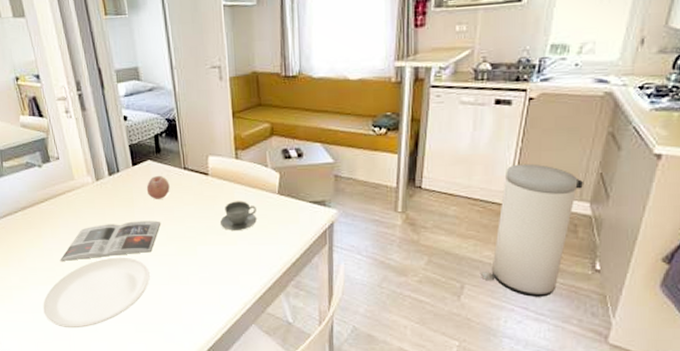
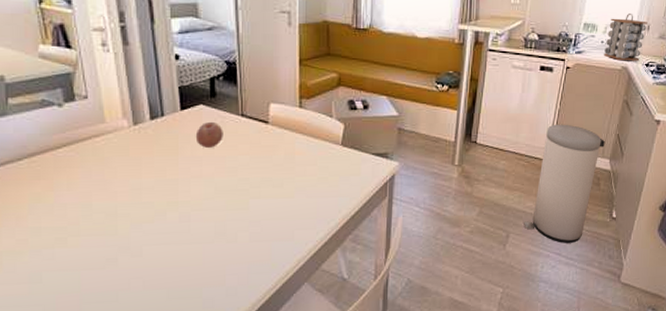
plate: present [42,257,150,329] -> none [44,212,191,300]
magazine: present [59,220,160,261] -> none [75,171,208,218]
teacup: present [220,201,257,230] -> none [278,151,317,183]
spice rack: none [578,25,641,86] -> present [603,12,647,61]

